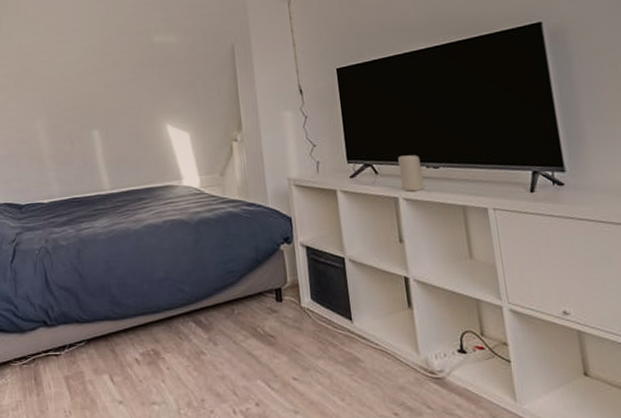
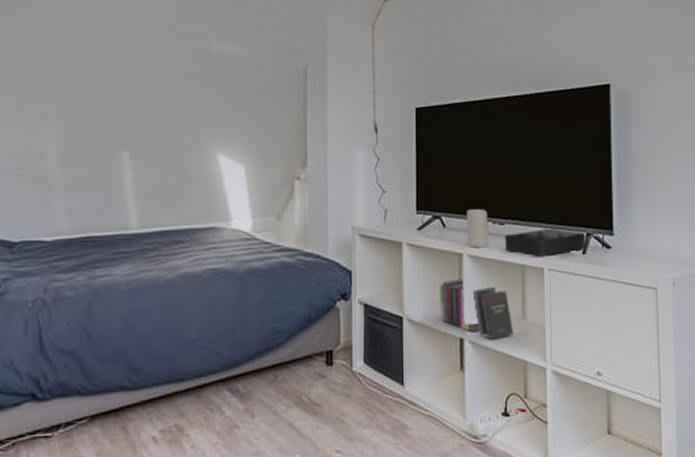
books: none [377,221,461,279] -> present [439,278,513,340]
game console: none [440,168,534,199] -> present [504,228,586,258]

